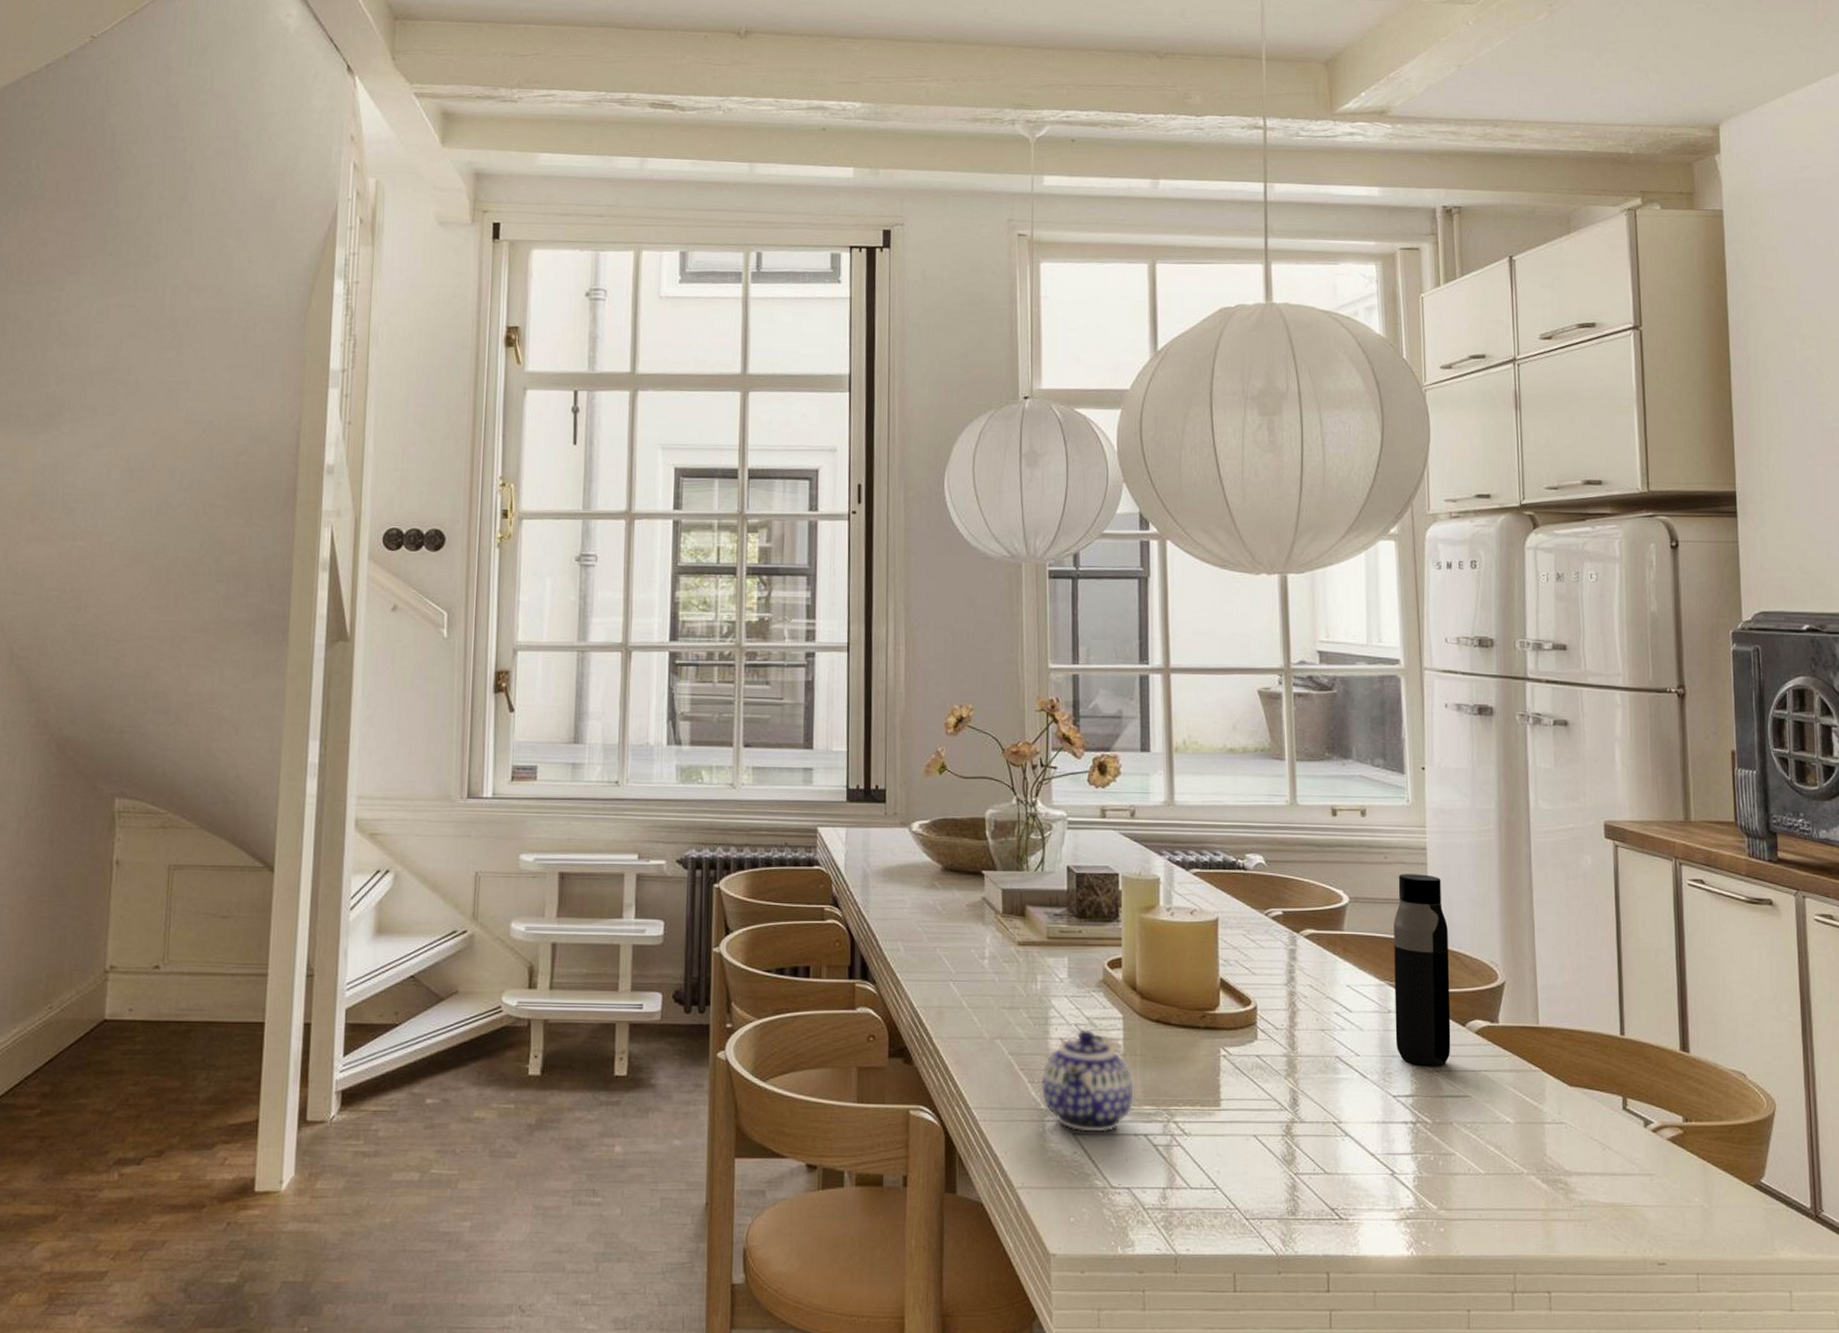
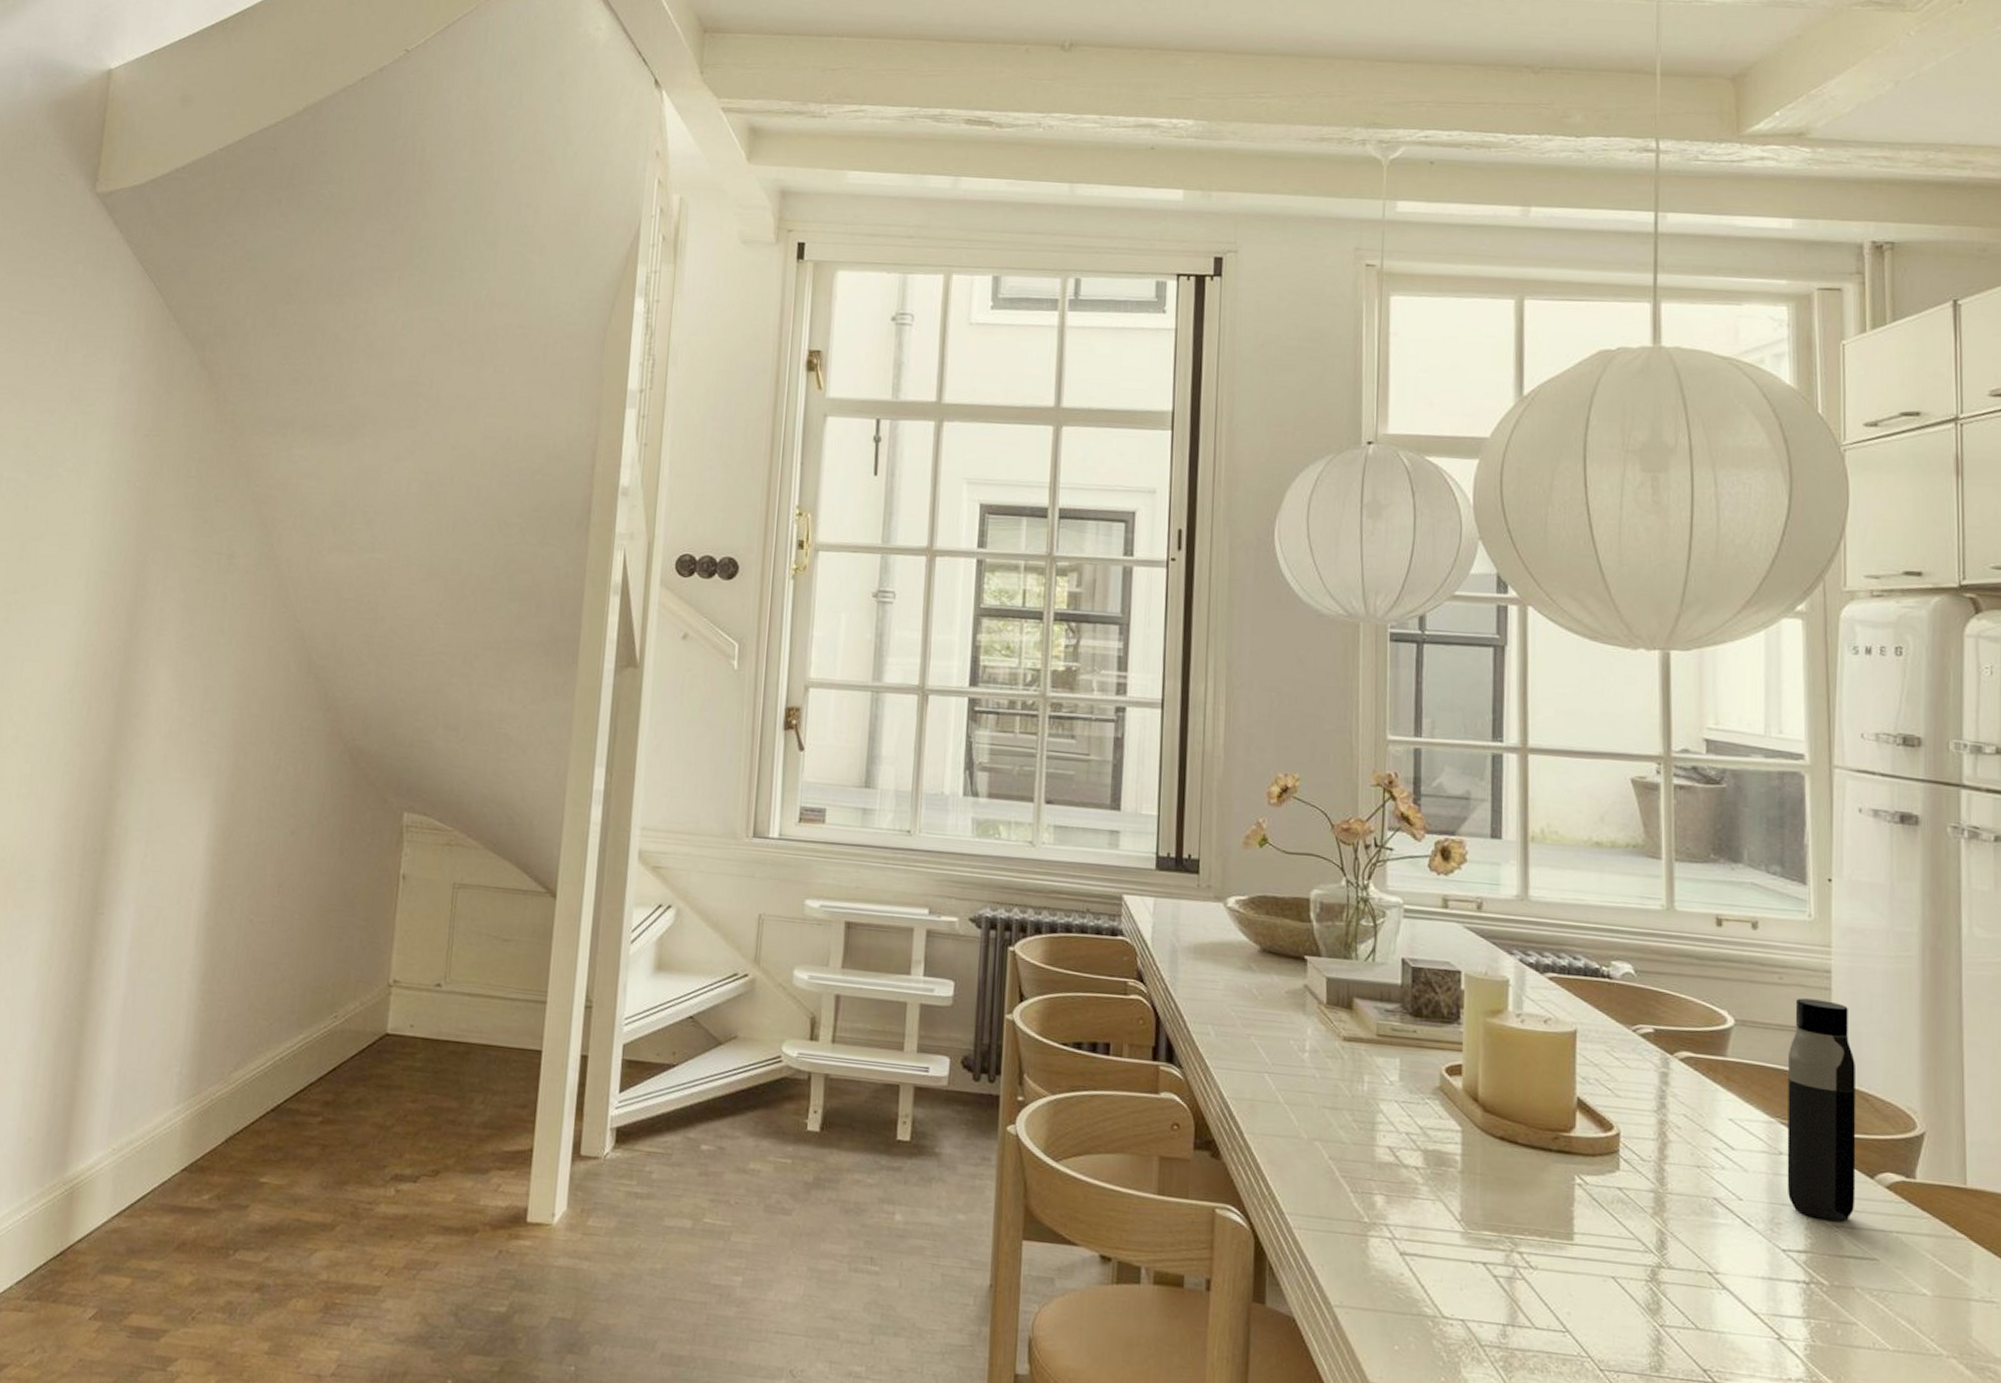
teapot: present [1041,1029,1134,1132] -> none [1364,1139,1472,1255]

